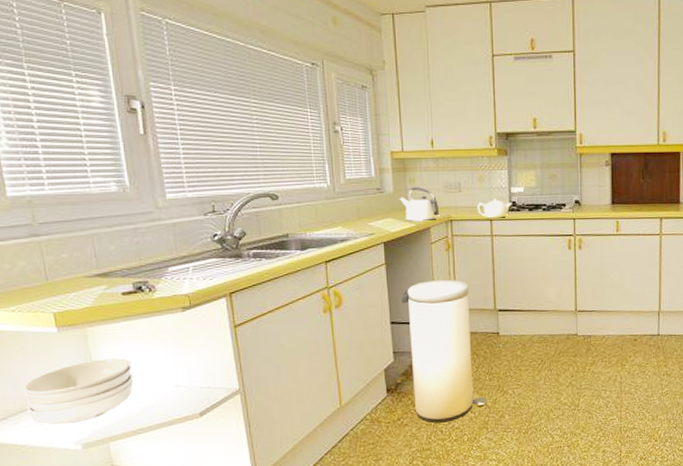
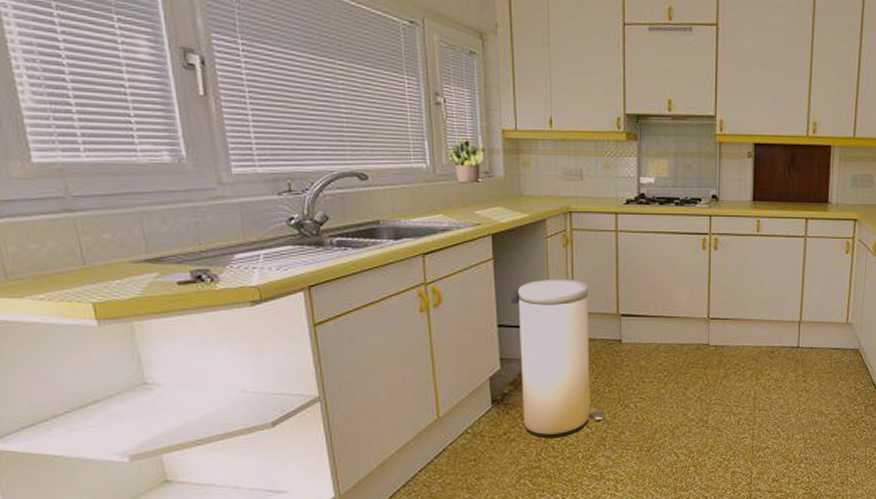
bowl: present [23,358,134,426] -> none [55,358,192,434]
potted plant: none [343,159,376,199] -> present [445,136,485,183]
kettle: present [399,186,439,222] -> none [510,171,556,212]
teapot: present [477,198,512,219] -> none [601,189,641,212]

